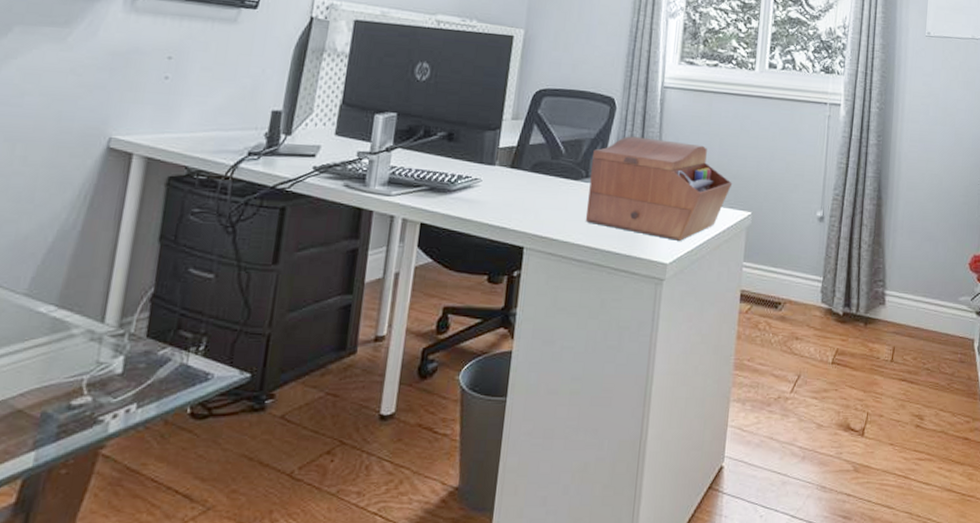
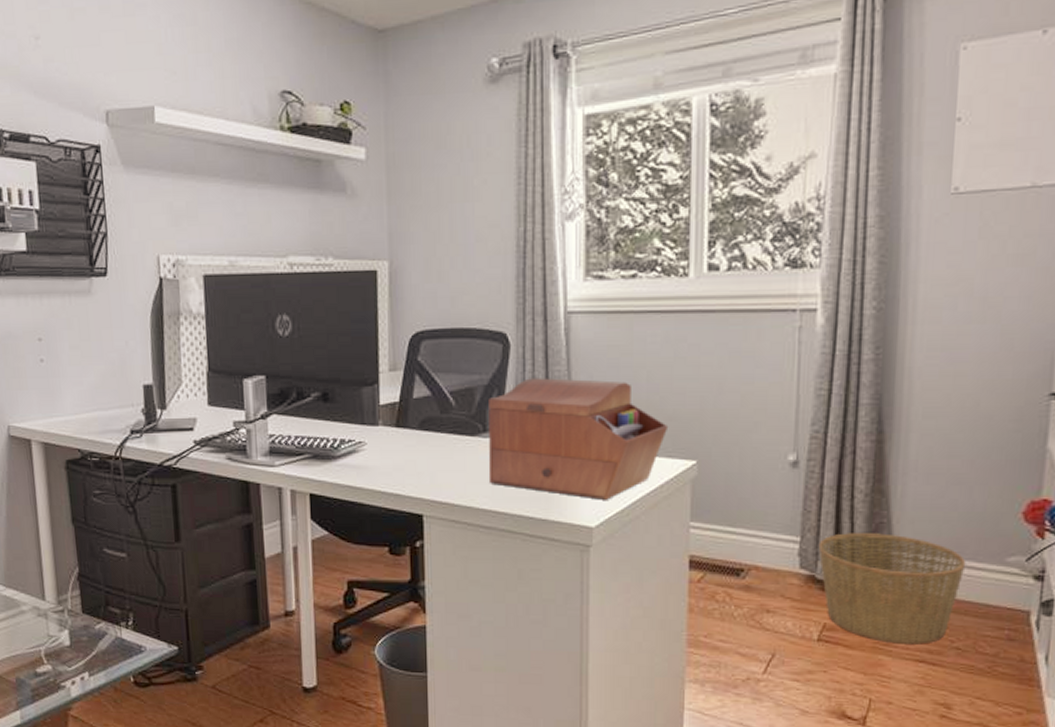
basket: none [835,275,934,366] -> present [818,533,966,645]

